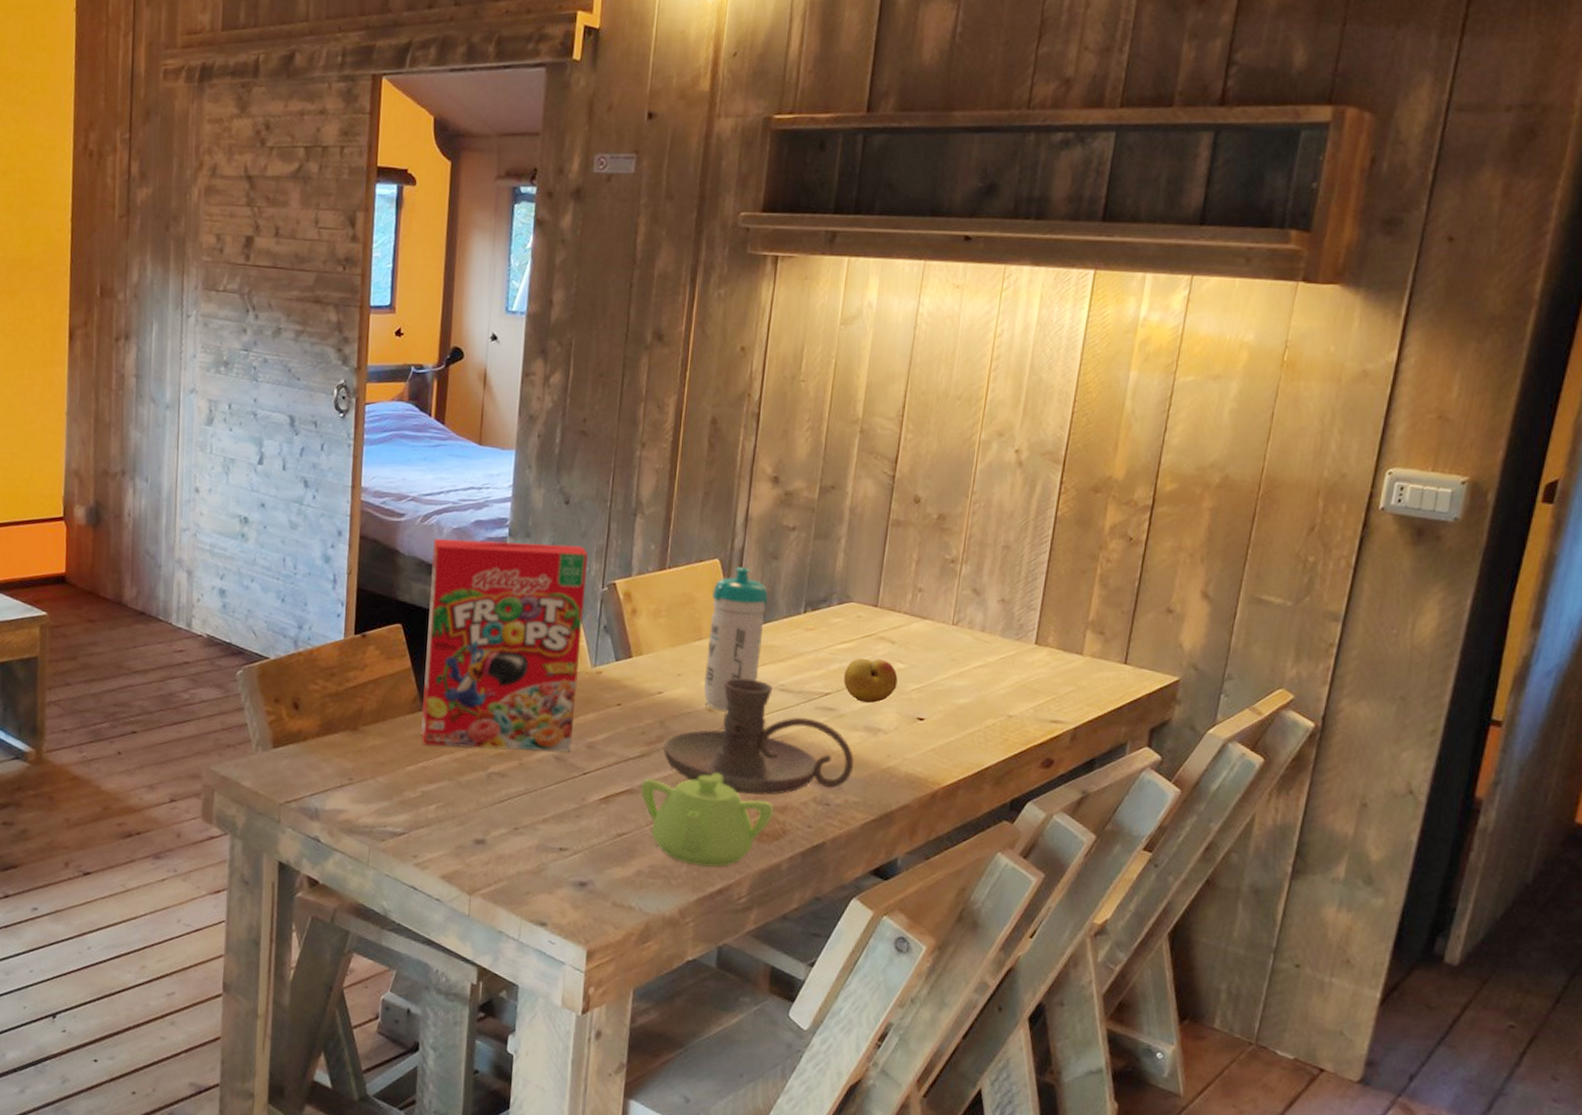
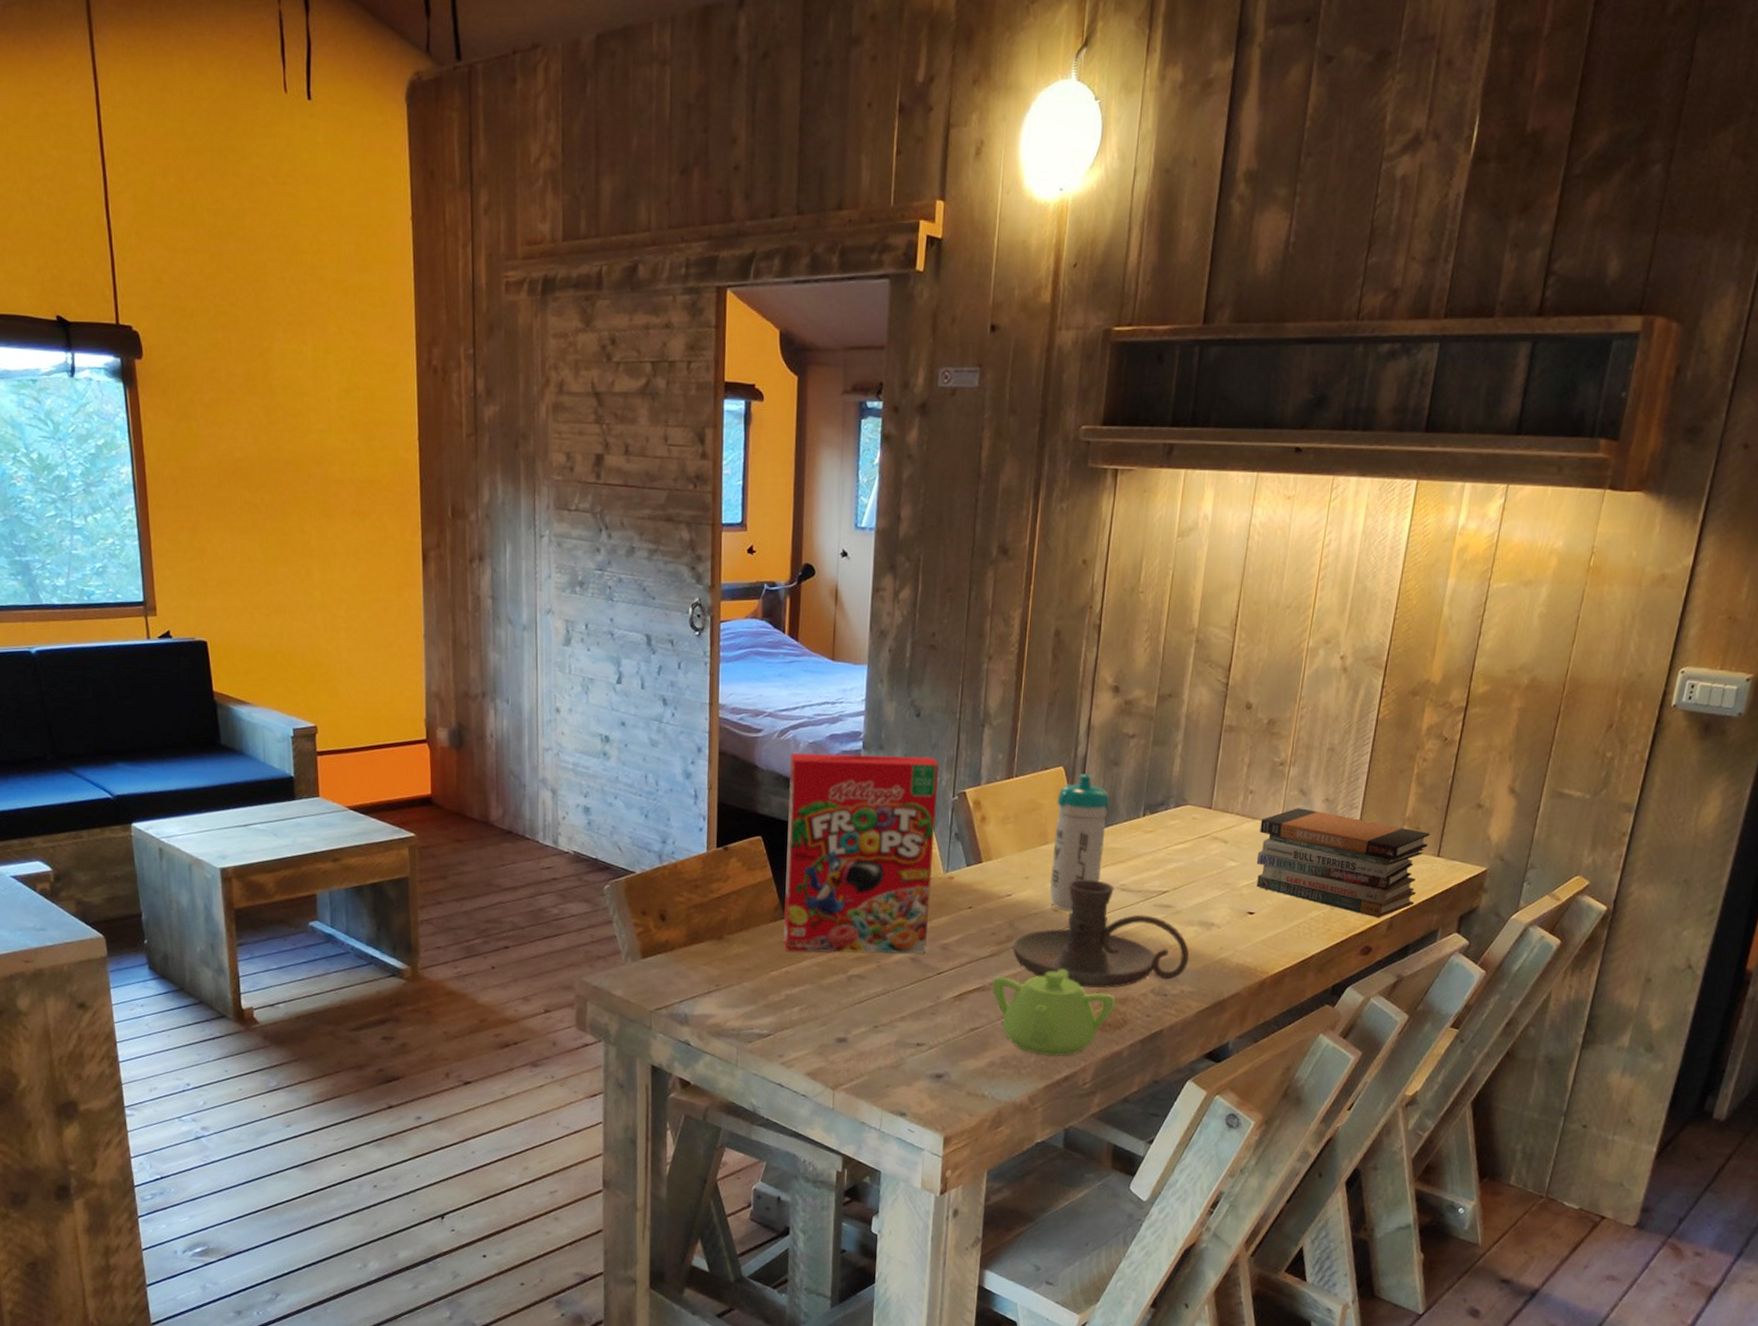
fruit: present [844,658,898,703] -> none [1180,857,1230,899]
book stack: none [926,608,1116,729] -> present [1256,808,1430,918]

